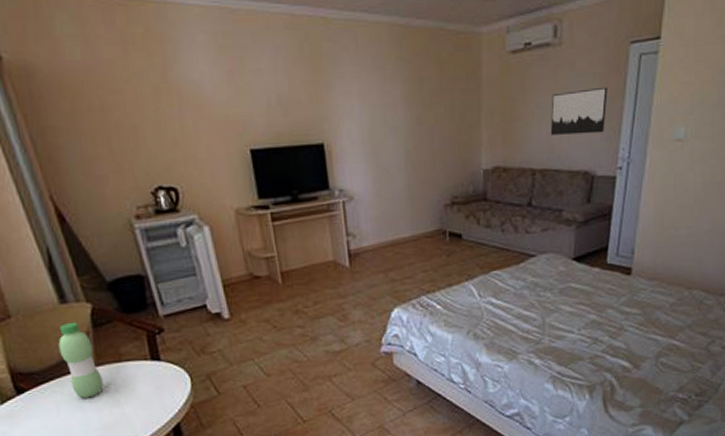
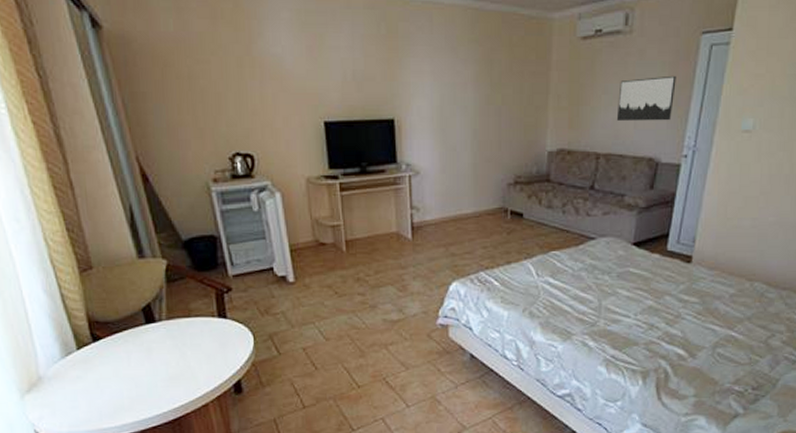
water bottle: present [58,323,104,399] -> none [134,277,172,350]

